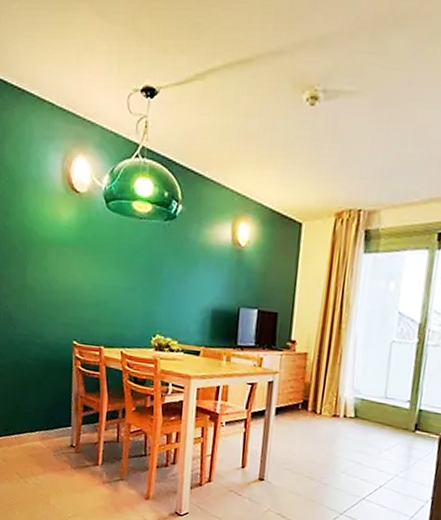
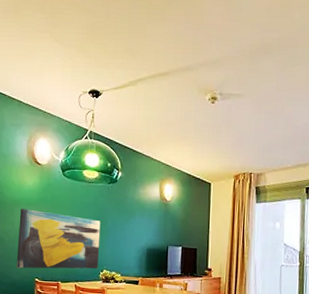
wall art: none [50,251,154,333] -> present [16,209,101,269]

